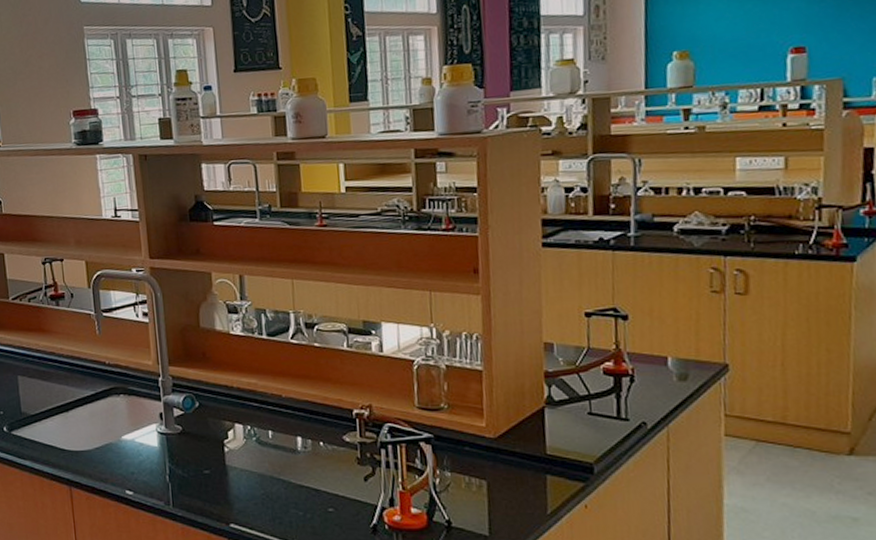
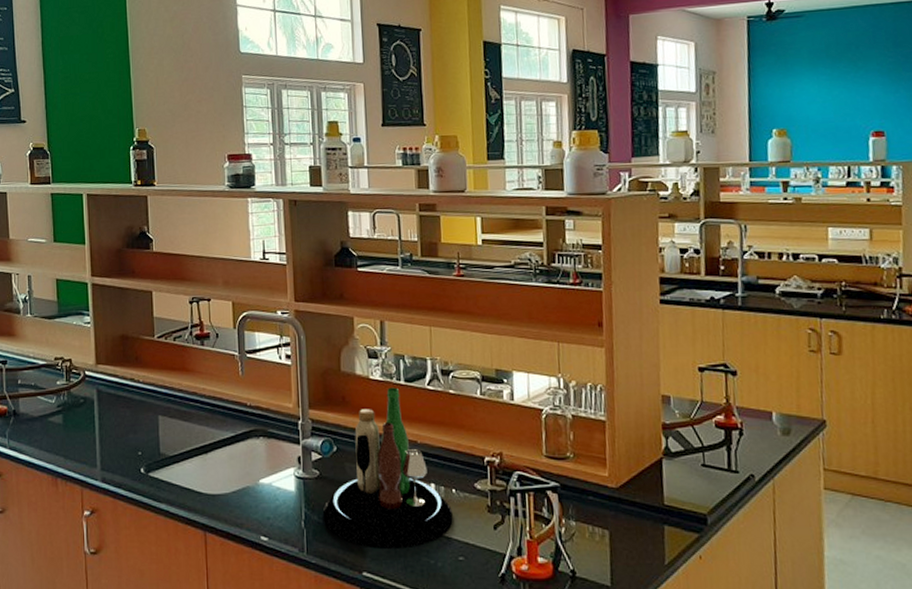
bottle: none [188,342,322,501] -> present [323,387,453,549]

